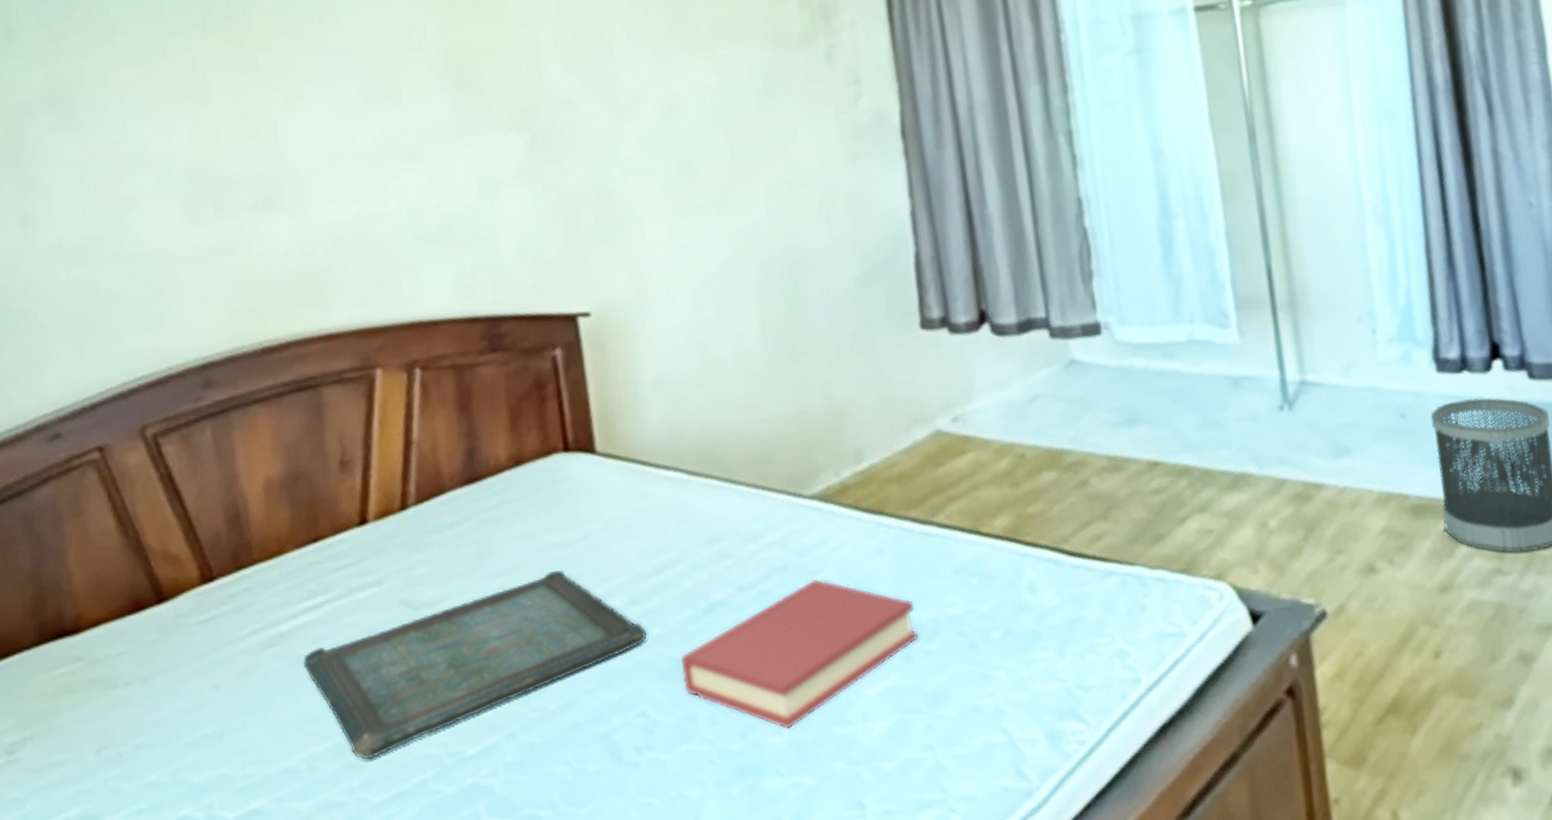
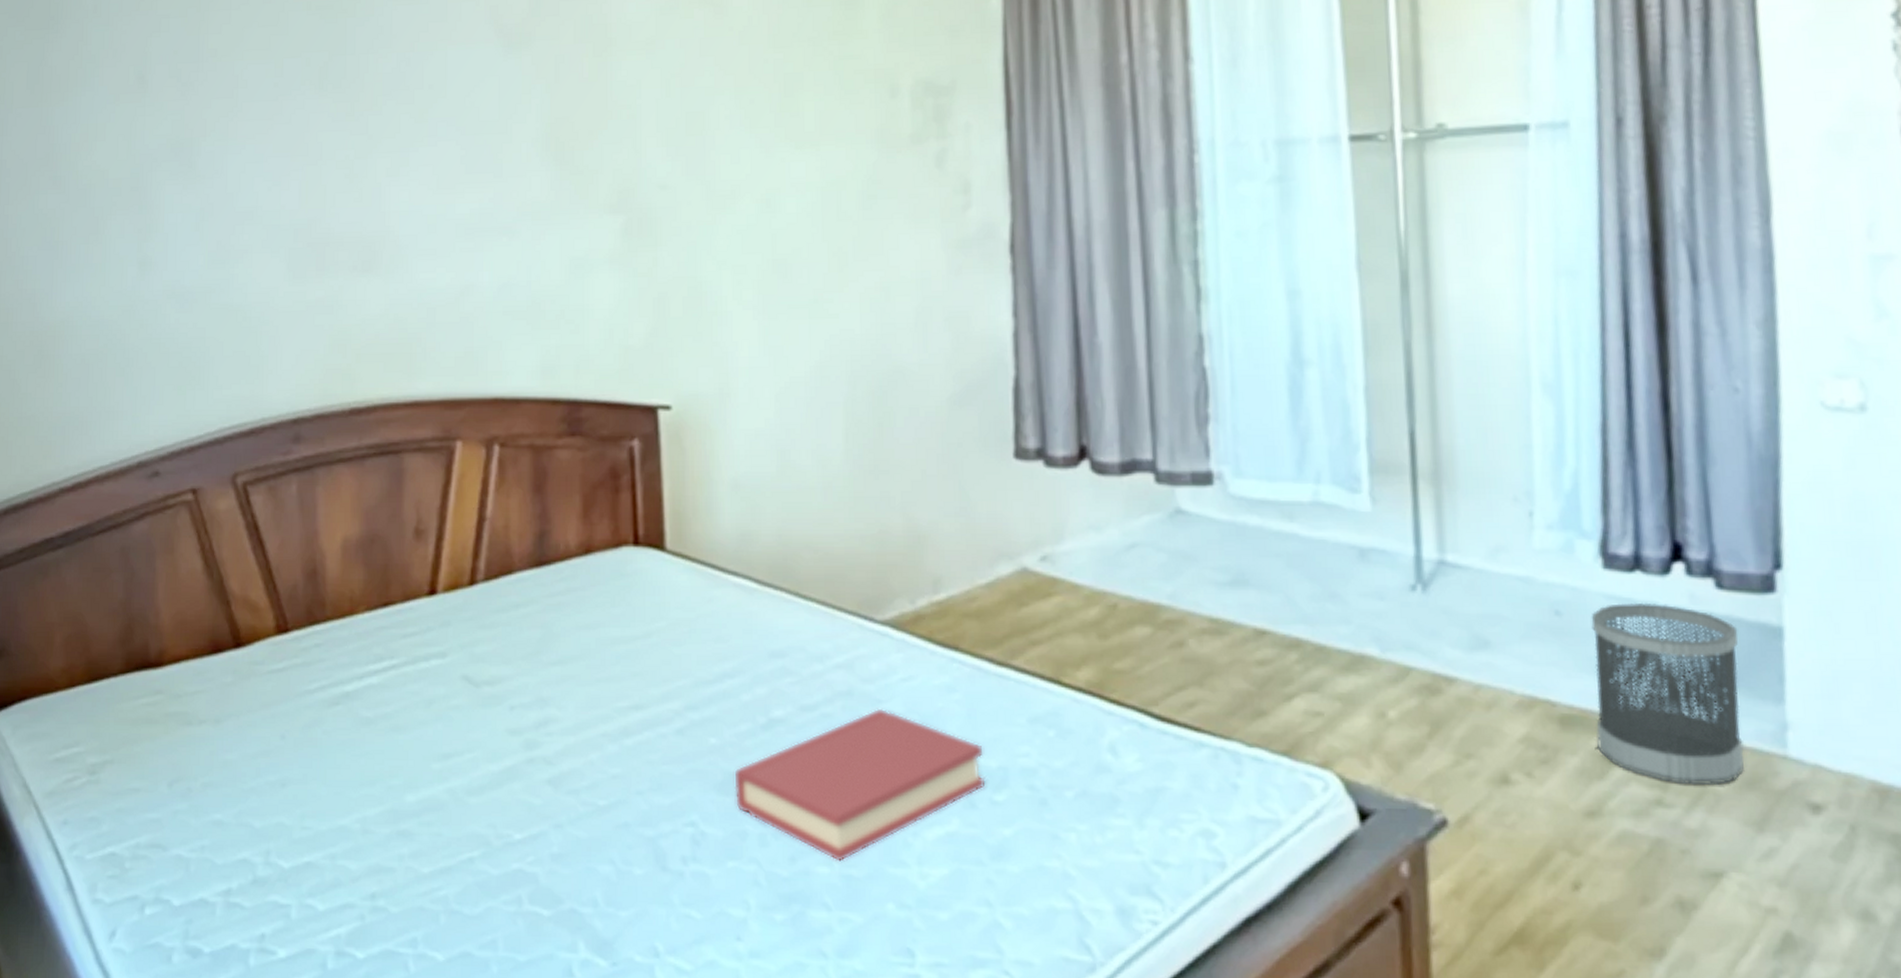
serving tray: present [302,570,647,760] -> none [364,666,703,830]

